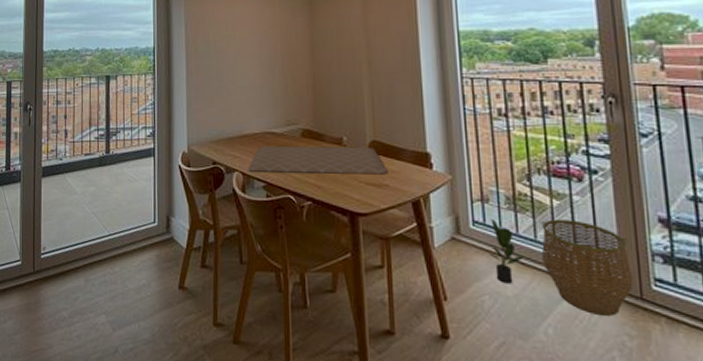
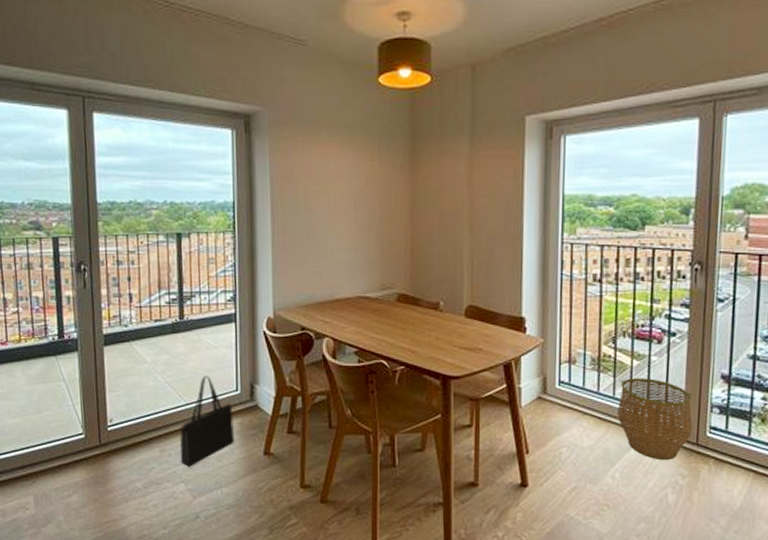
tote bag: none [102,207,151,298] -> present [180,376,234,467]
placemat: present [248,146,388,175] -> none [339,311,483,339]
potted plant: present [488,218,524,284] -> none [570,378,601,437]

